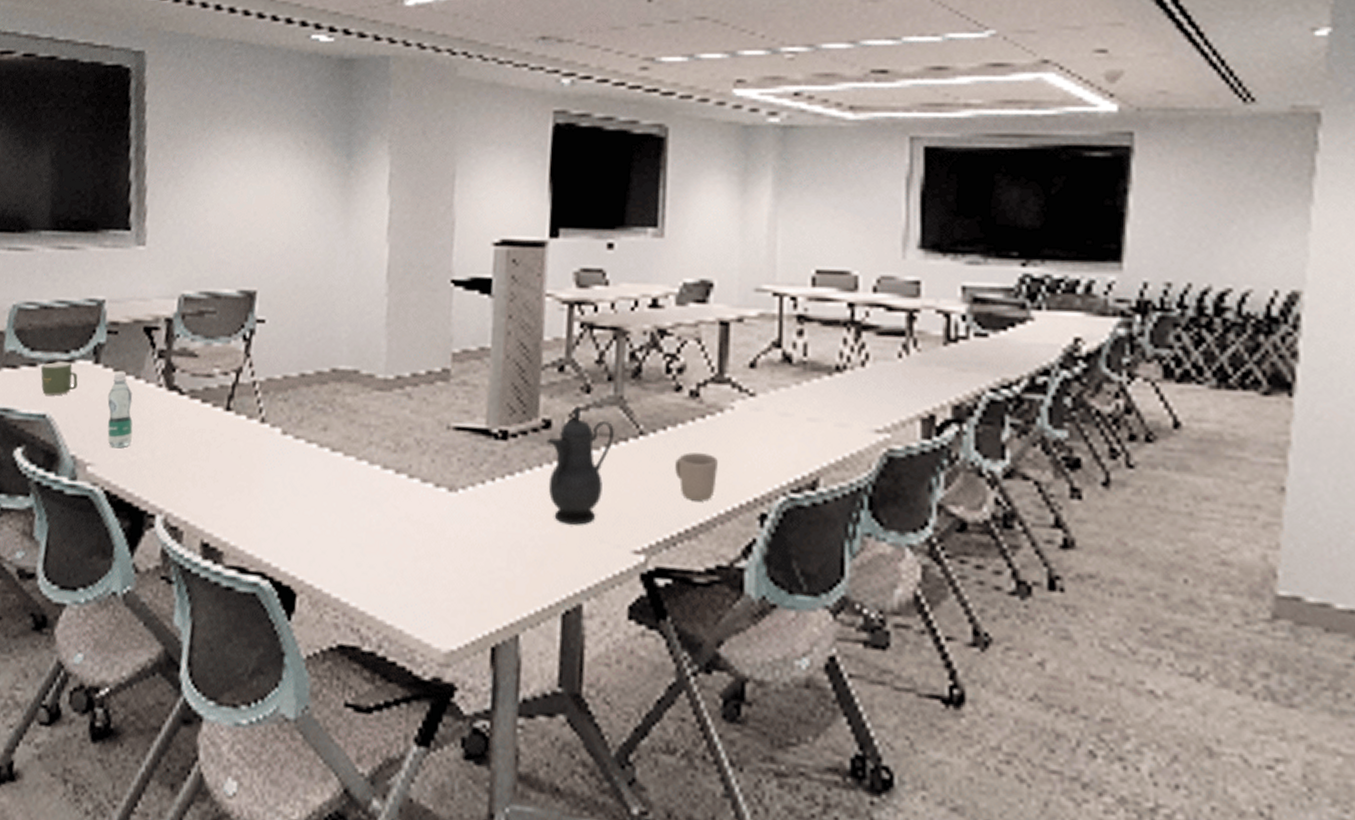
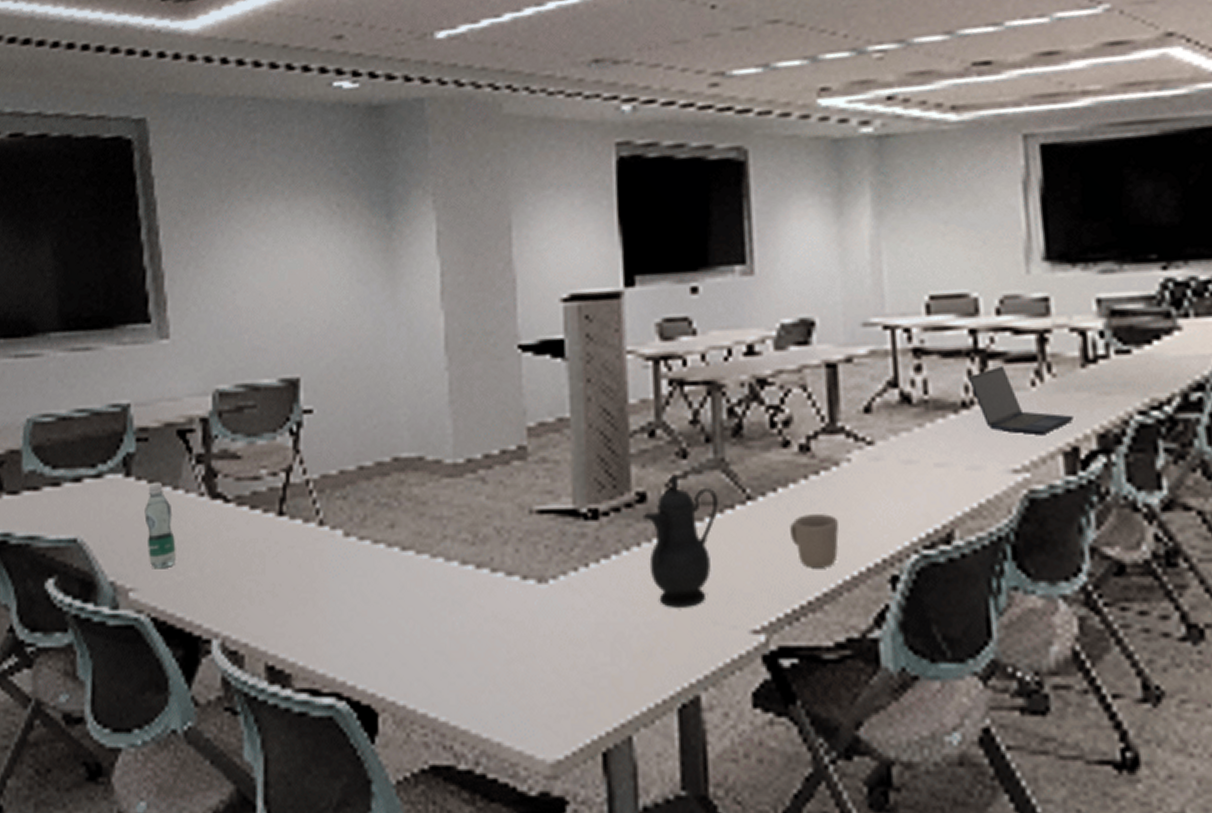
mug: present [40,361,78,396] -> none [65,477,109,517]
laptop: none [843,337,933,401] -> present [967,365,1074,434]

